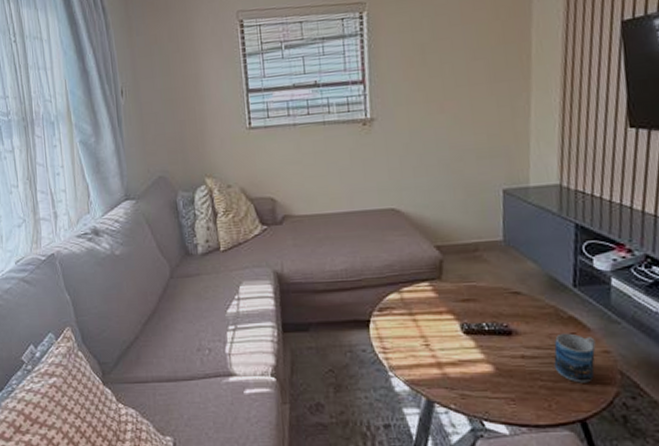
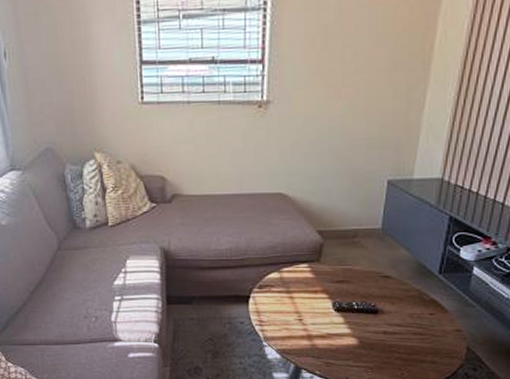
mug: present [554,333,596,383] -> none [411,313,450,356]

